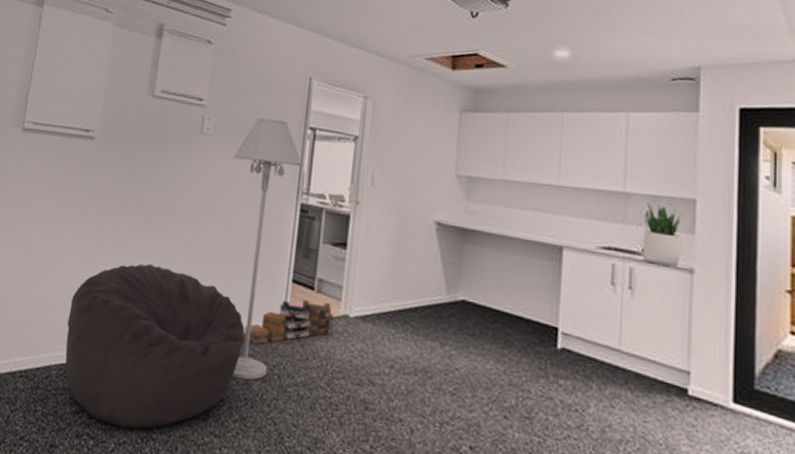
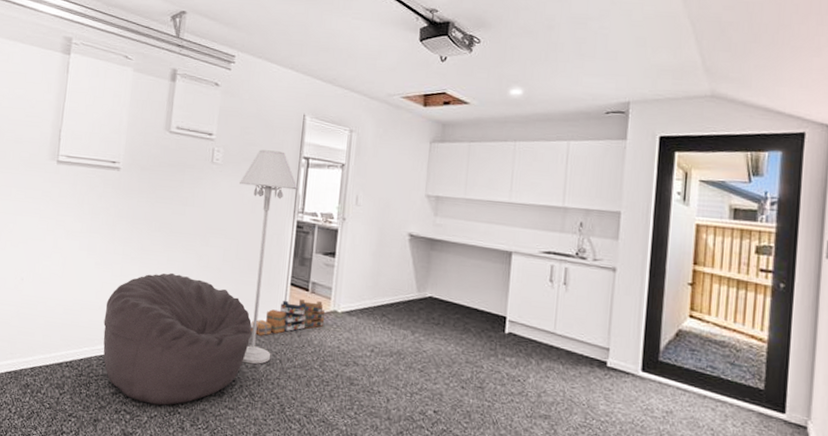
planter: present [643,202,682,268] -> none [576,215,608,268]

